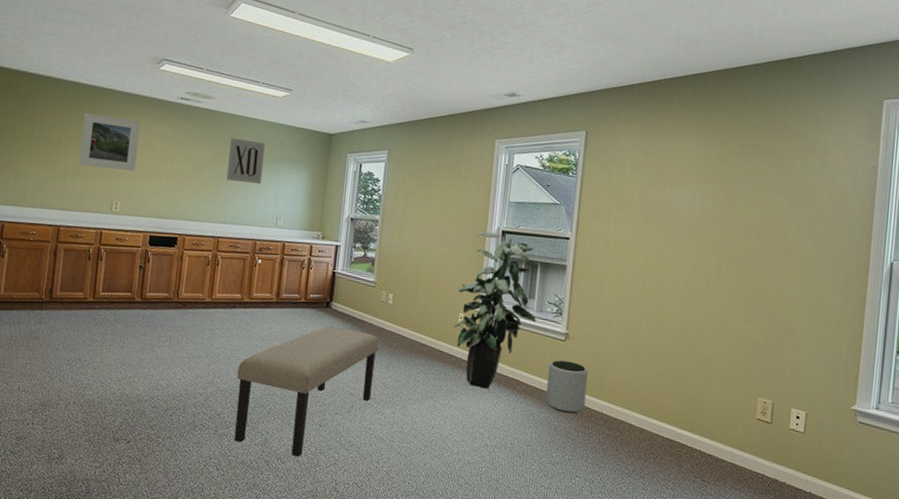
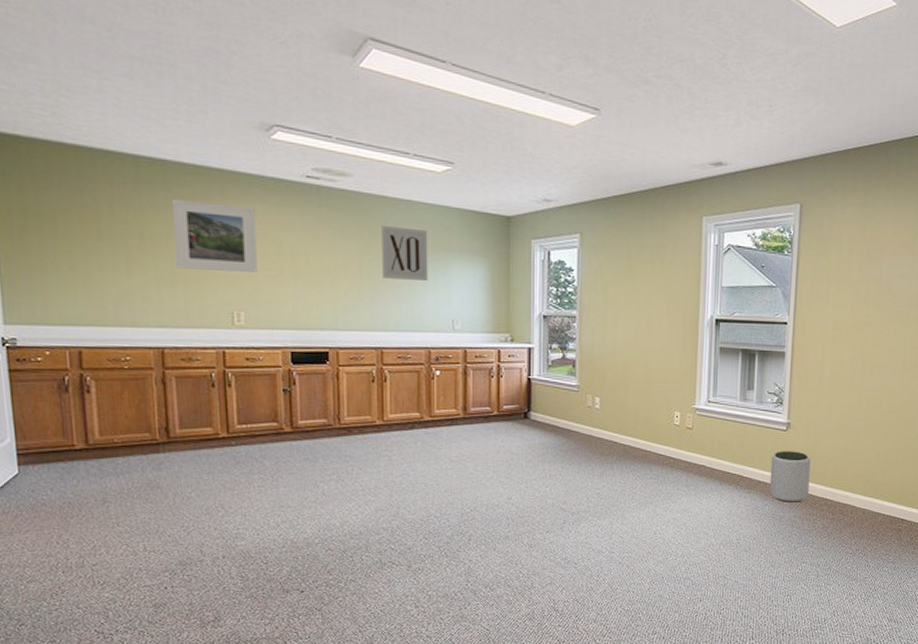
bench: present [234,326,379,457] -> none [427,439,589,582]
indoor plant: present [453,232,536,389] -> none [669,322,756,488]

